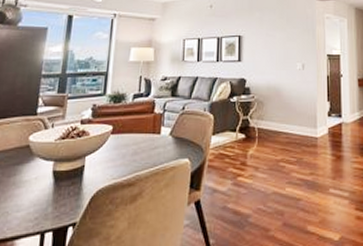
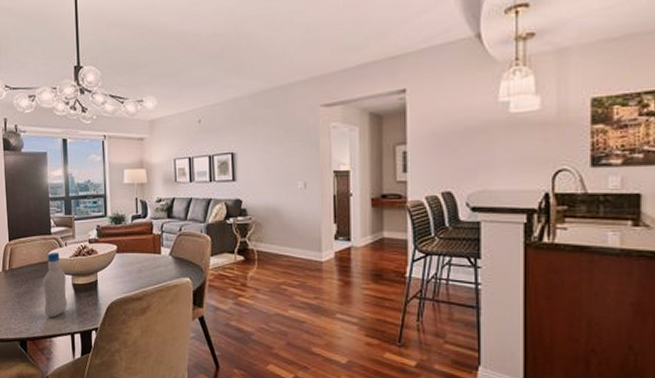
bottle: none [11,135,47,215] -> present [43,253,67,318]

